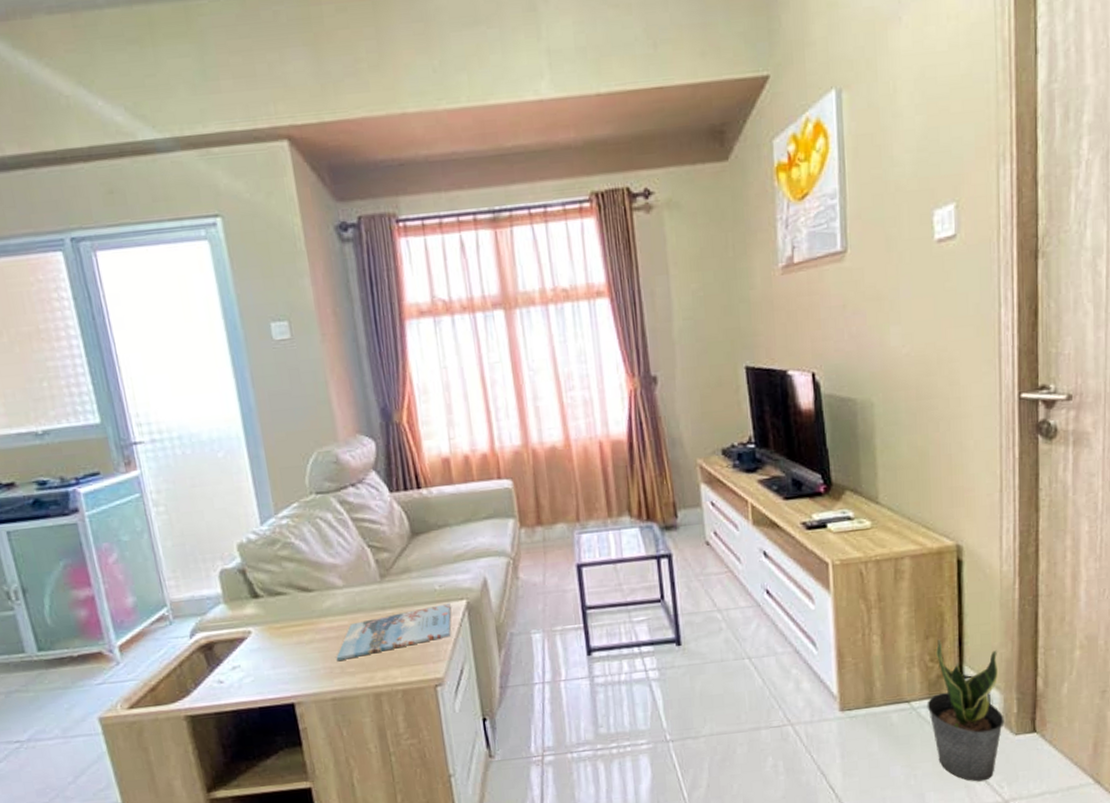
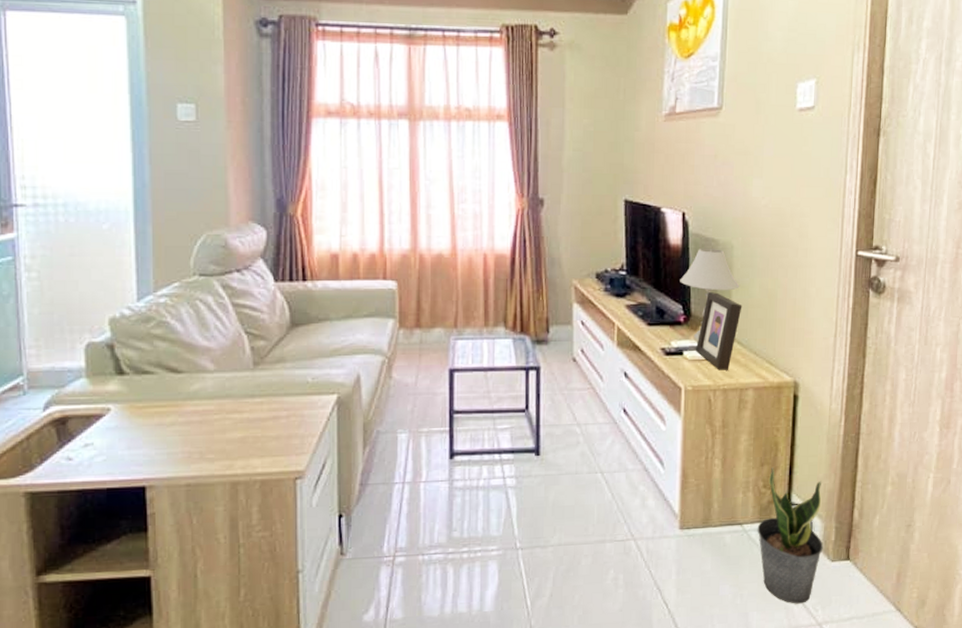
magazine: present [336,603,452,662] -> none [196,397,321,447]
table lamp: none [816,408,885,514] -> present [680,248,740,343]
picture frame: none [841,456,890,540] -> present [696,292,742,370]

